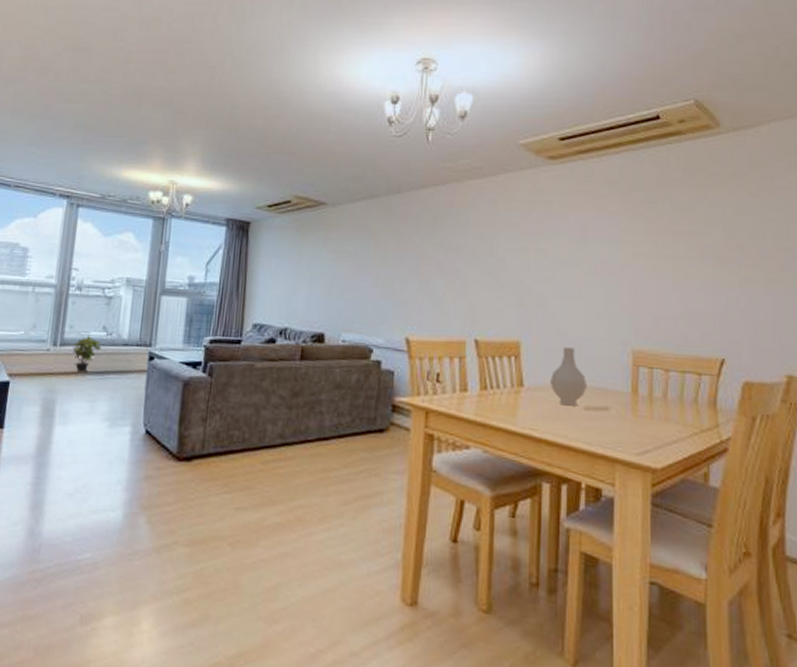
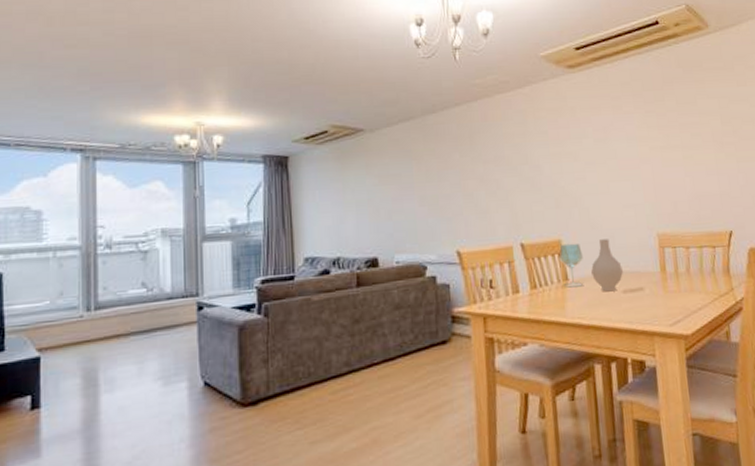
potted plant: present [72,334,102,372] -> none [109,293,143,334]
wine glass: none [515,346,543,396] -> present [558,243,583,288]

